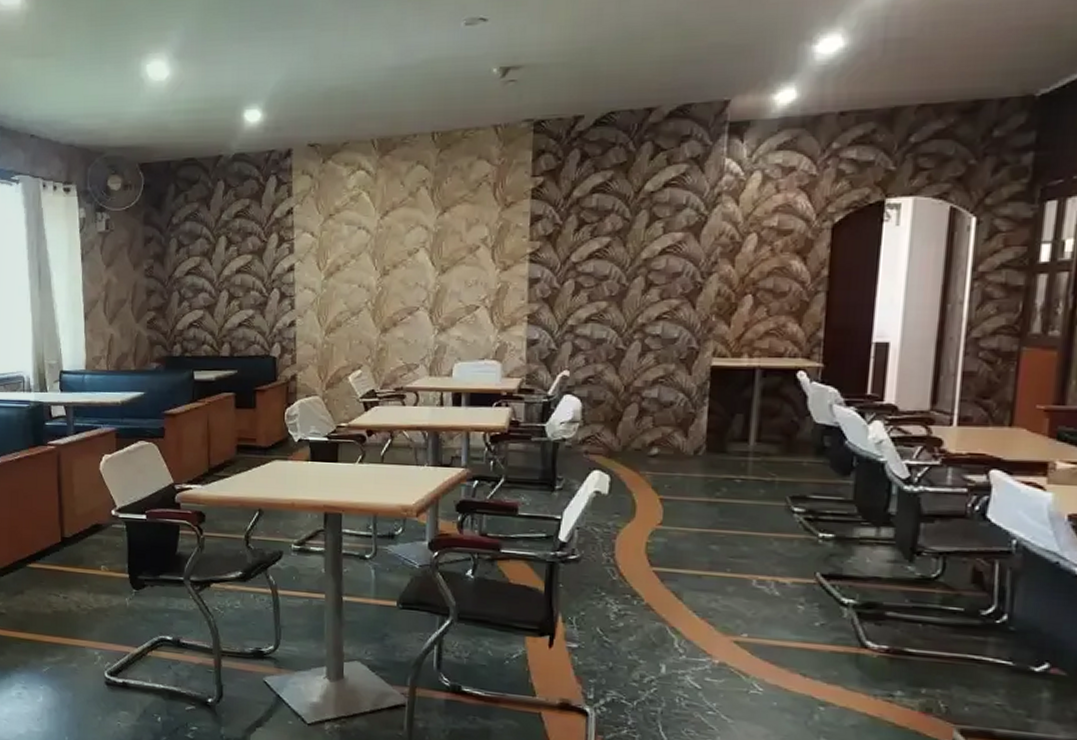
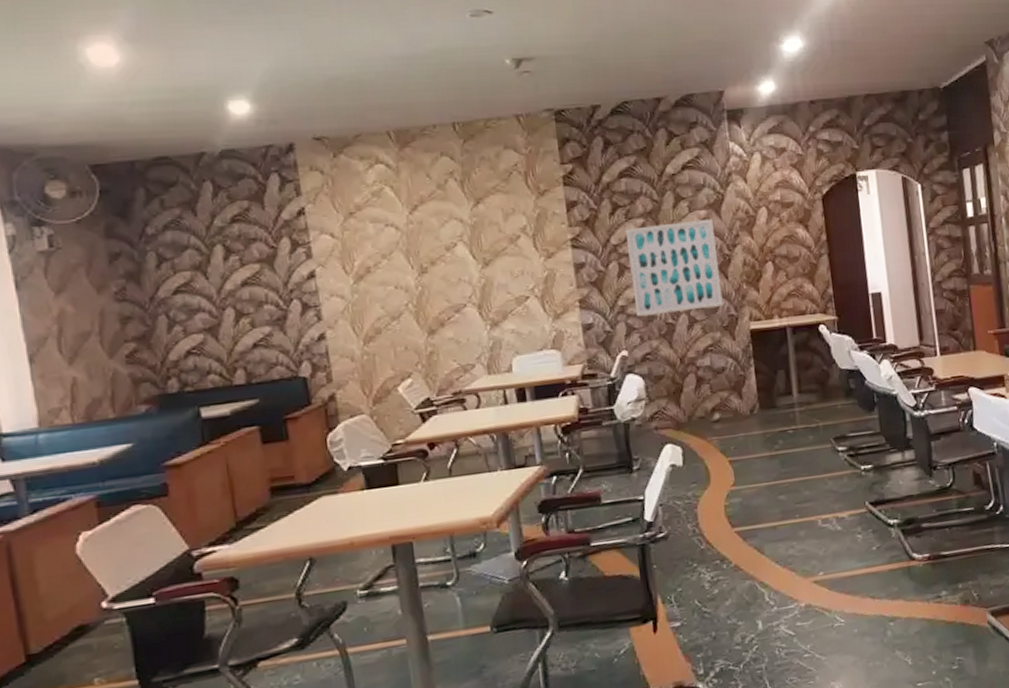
wall art: none [585,242,689,339] -> present [625,218,724,317]

